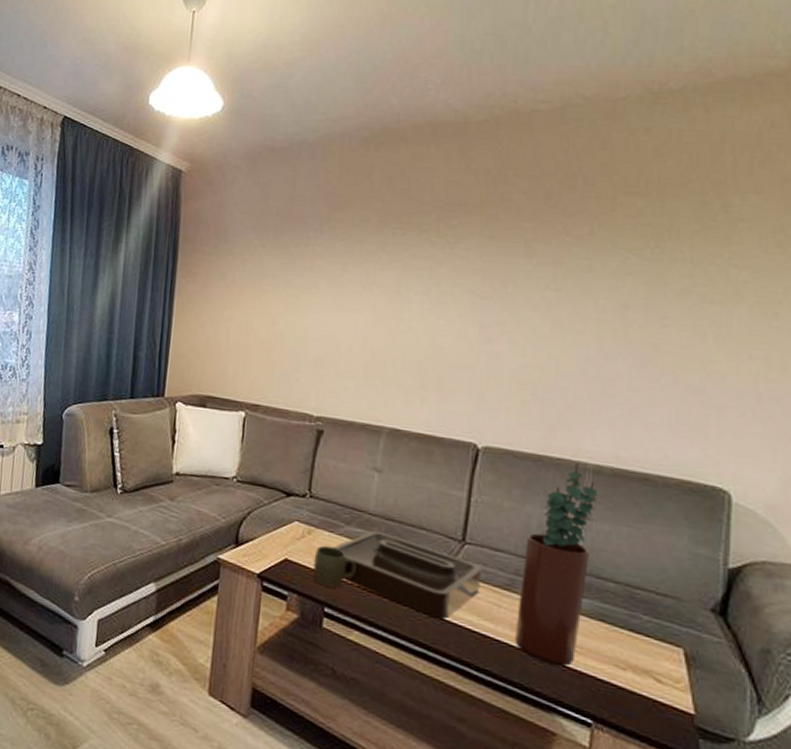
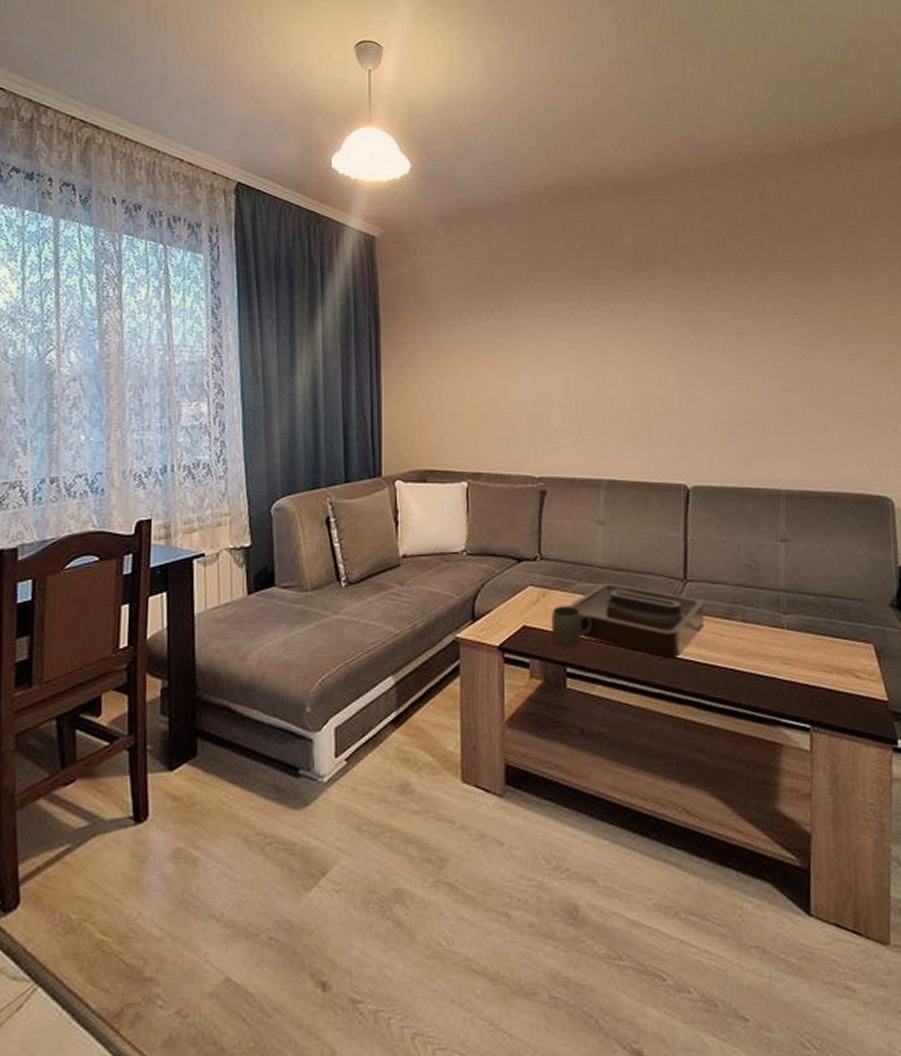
vase: present [514,462,597,666] -> none [738,490,792,681]

